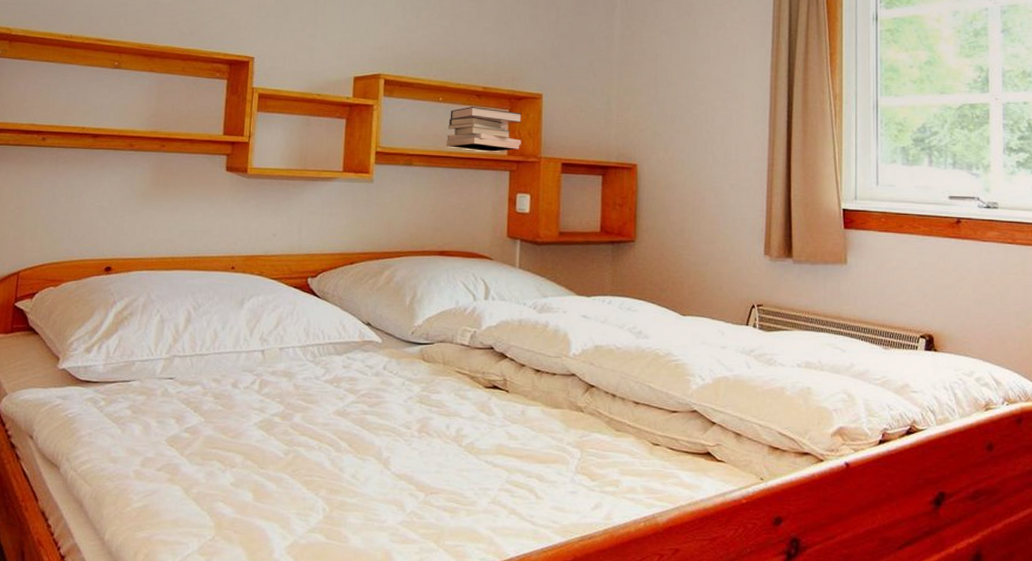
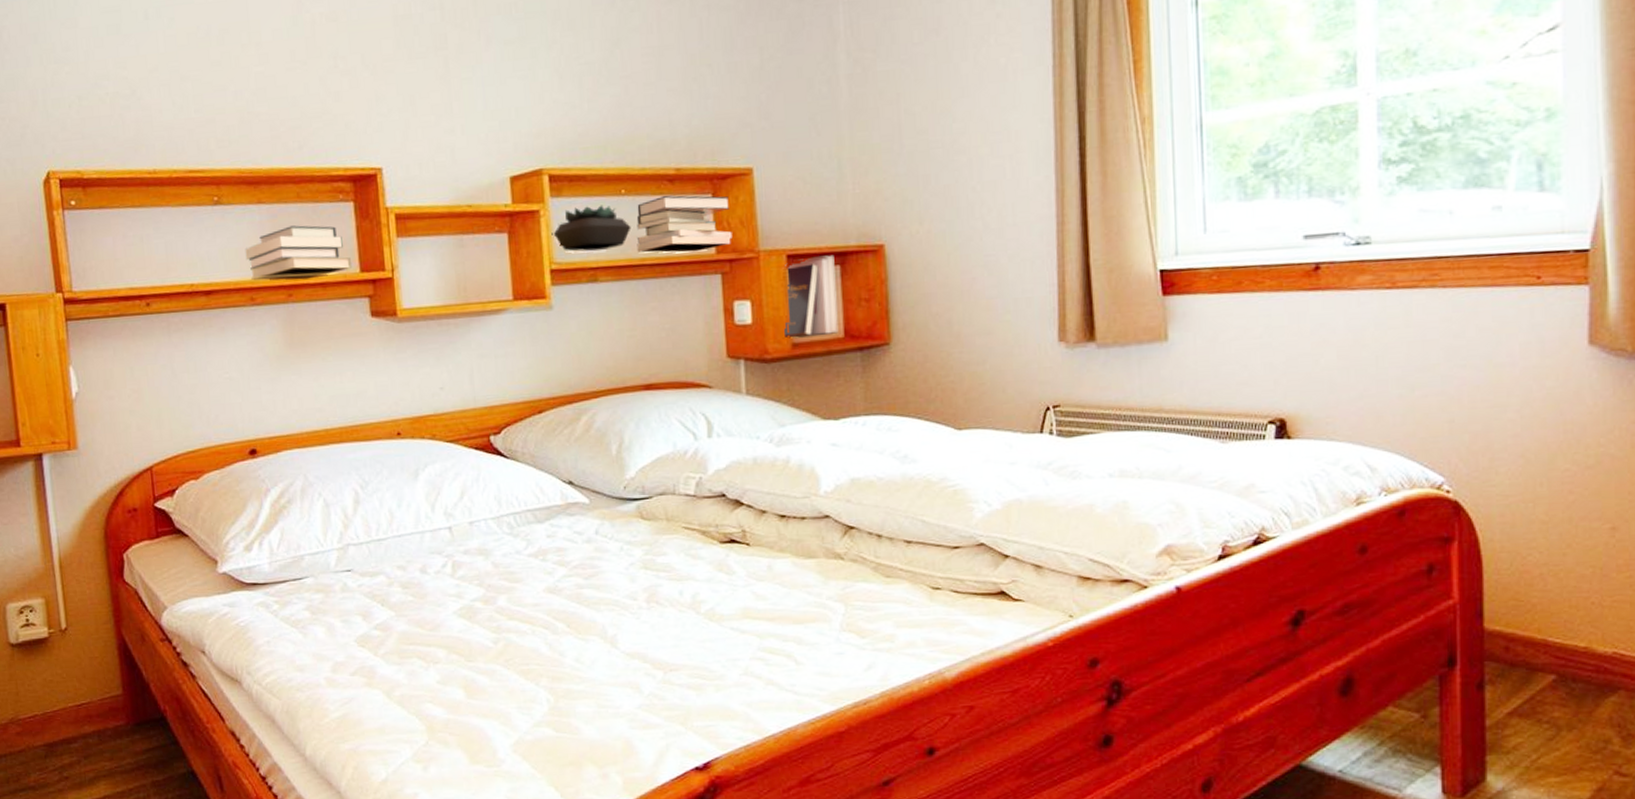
books: none [132,92,218,135] -> present [245,225,353,280]
succulent plant: none [382,106,444,142] -> present [553,205,632,252]
books: none [552,167,598,229] -> present [782,255,839,339]

